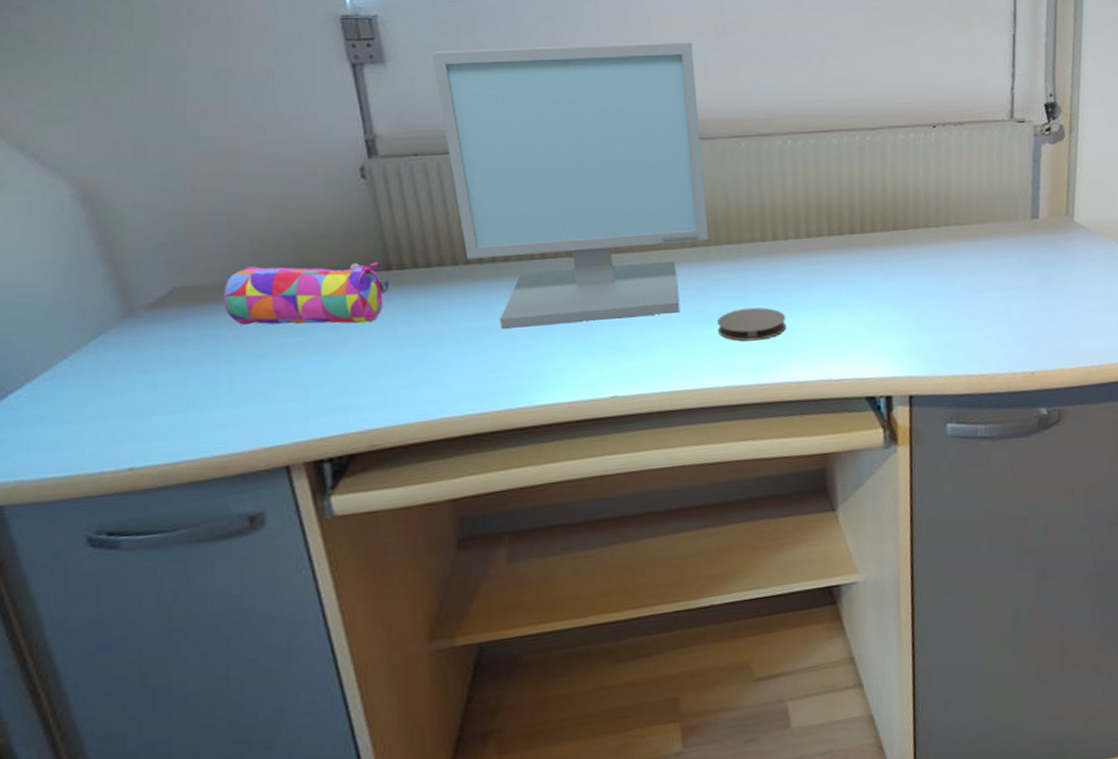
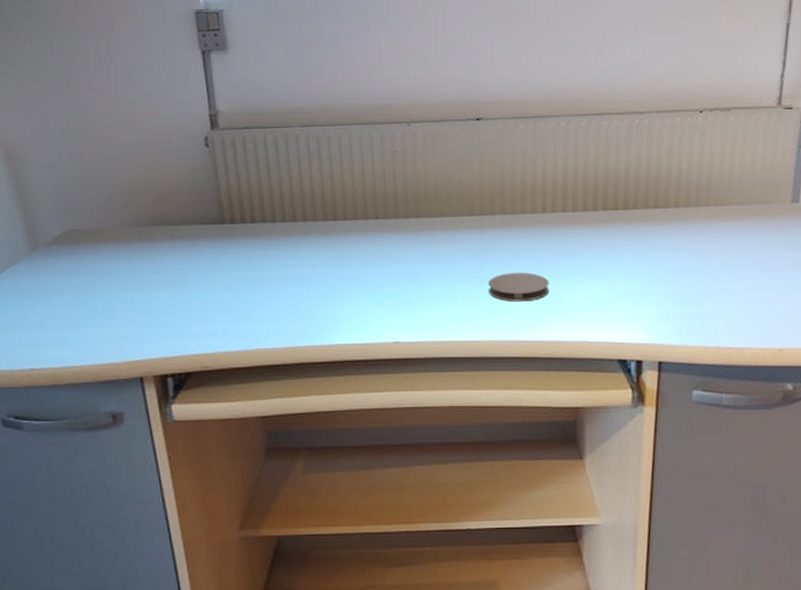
pencil case: present [224,262,389,325] -> none [101,216,223,267]
computer monitor: present [431,41,709,329] -> none [264,31,486,278]

